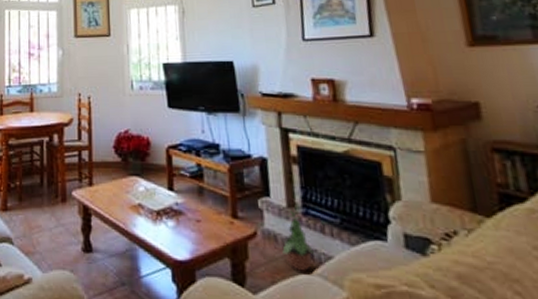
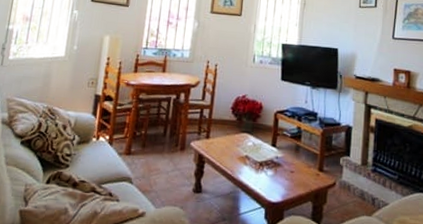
potted plant: present [282,211,314,271] -> none [353,168,375,214]

